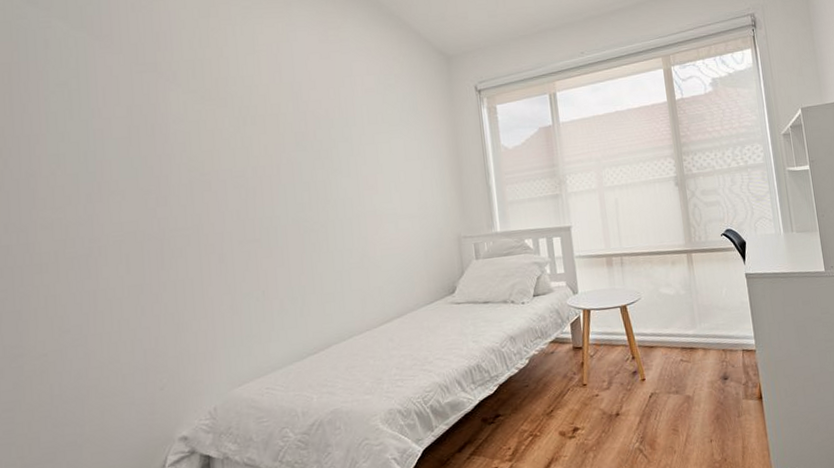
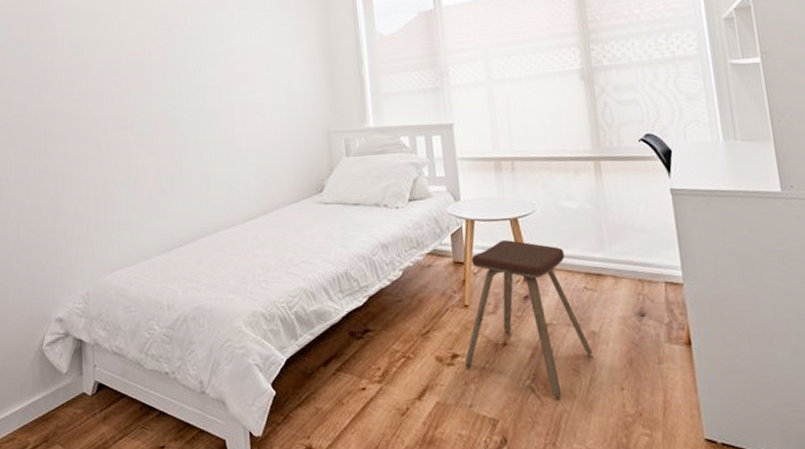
music stool: none [584,325,688,455] -> present [464,240,593,398]

